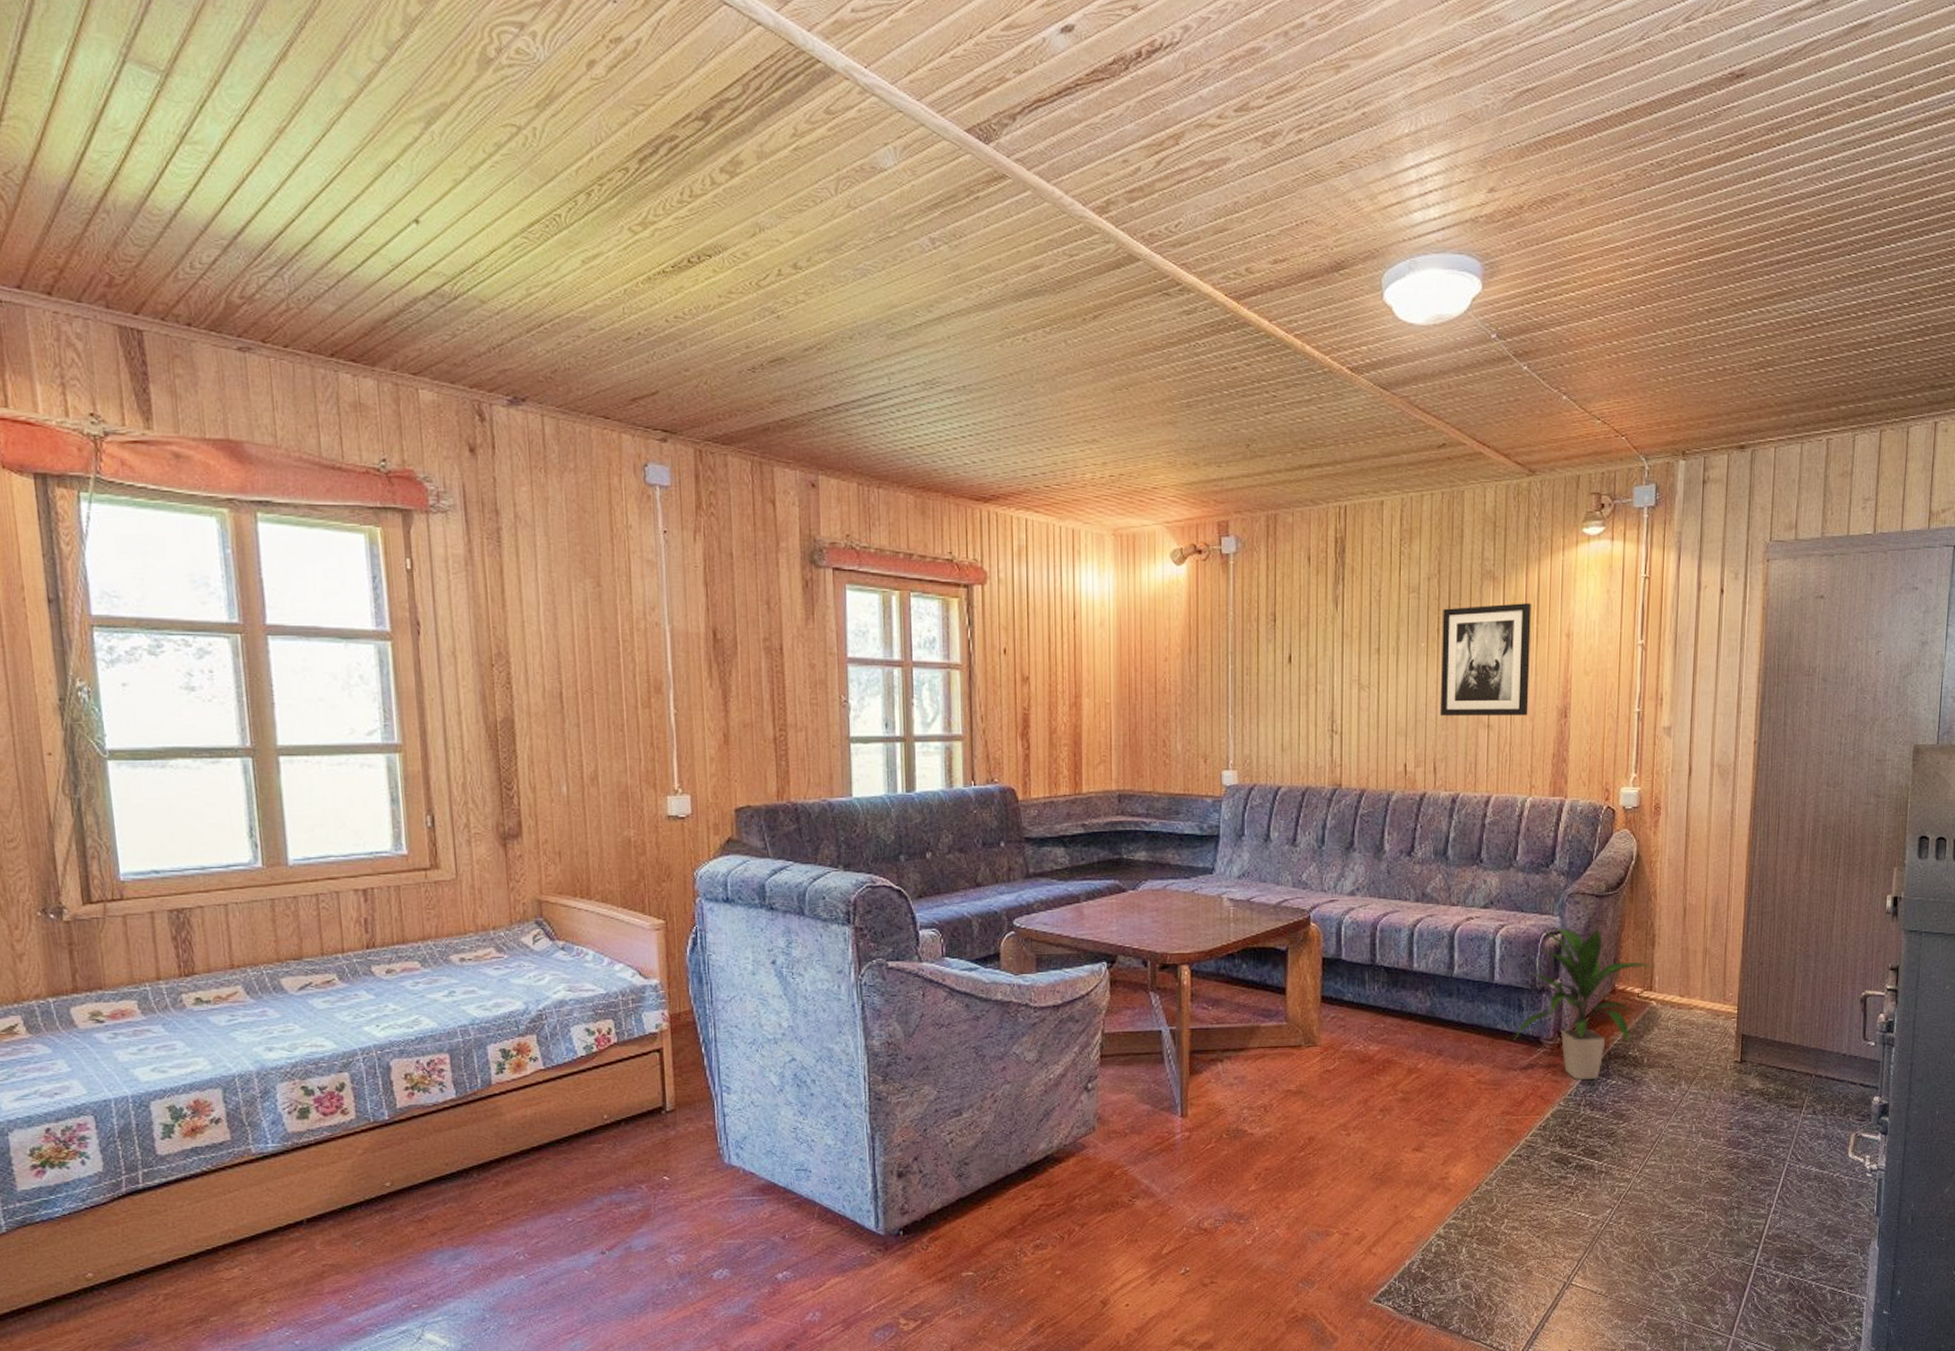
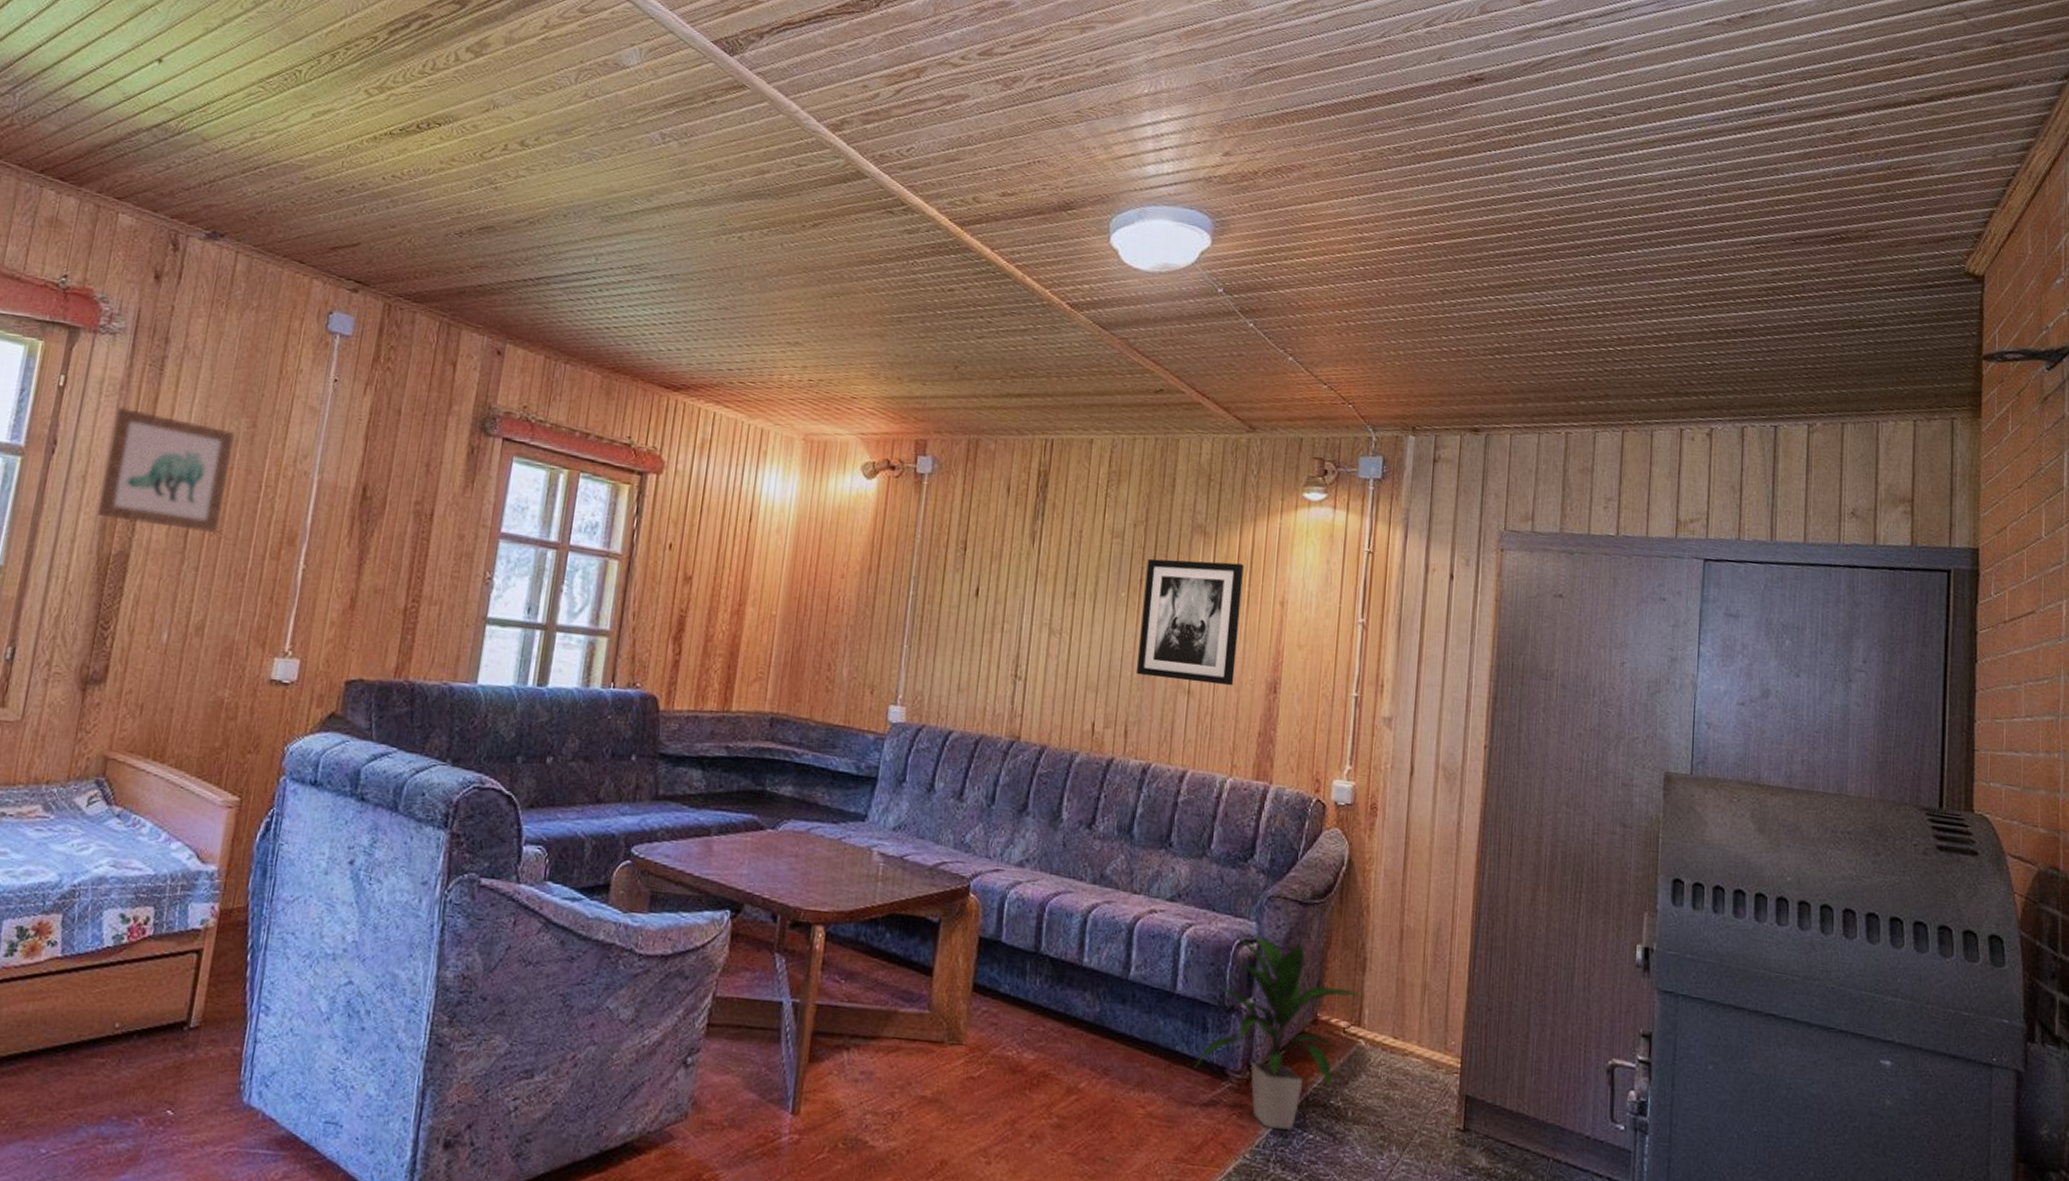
wall art: none [467,582,588,692] -> present [98,406,235,535]

